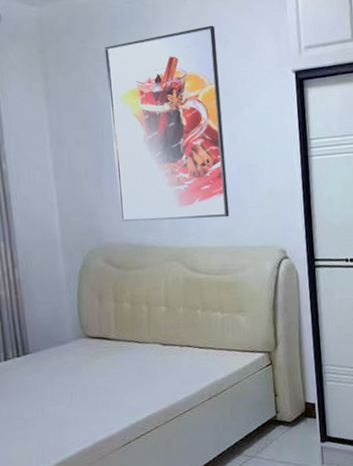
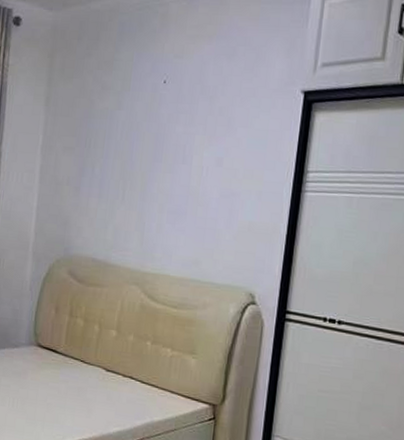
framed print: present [105,25,230,222] -> none [91,35,224,247]

